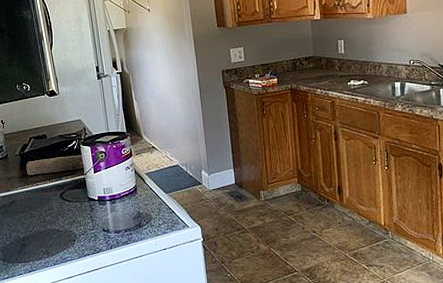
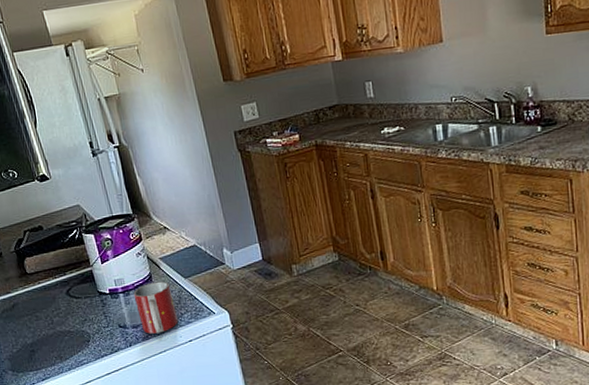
mug: none [119,194,156,240] -> present [133,281,179,334]

